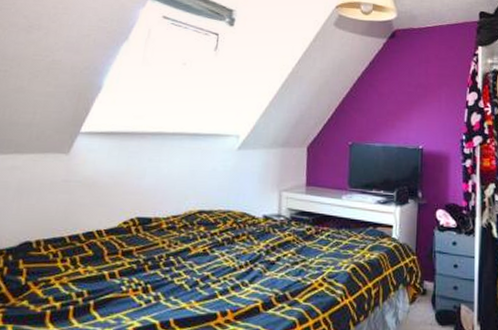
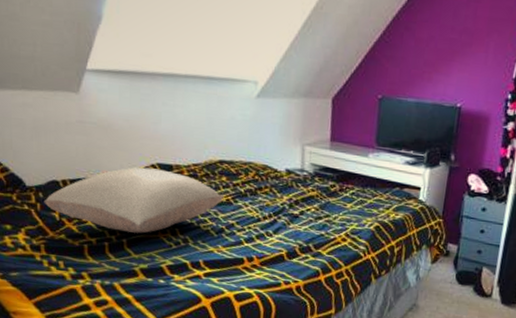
pillow: none [12,222,201,293] -> present [44,167,225,234]

